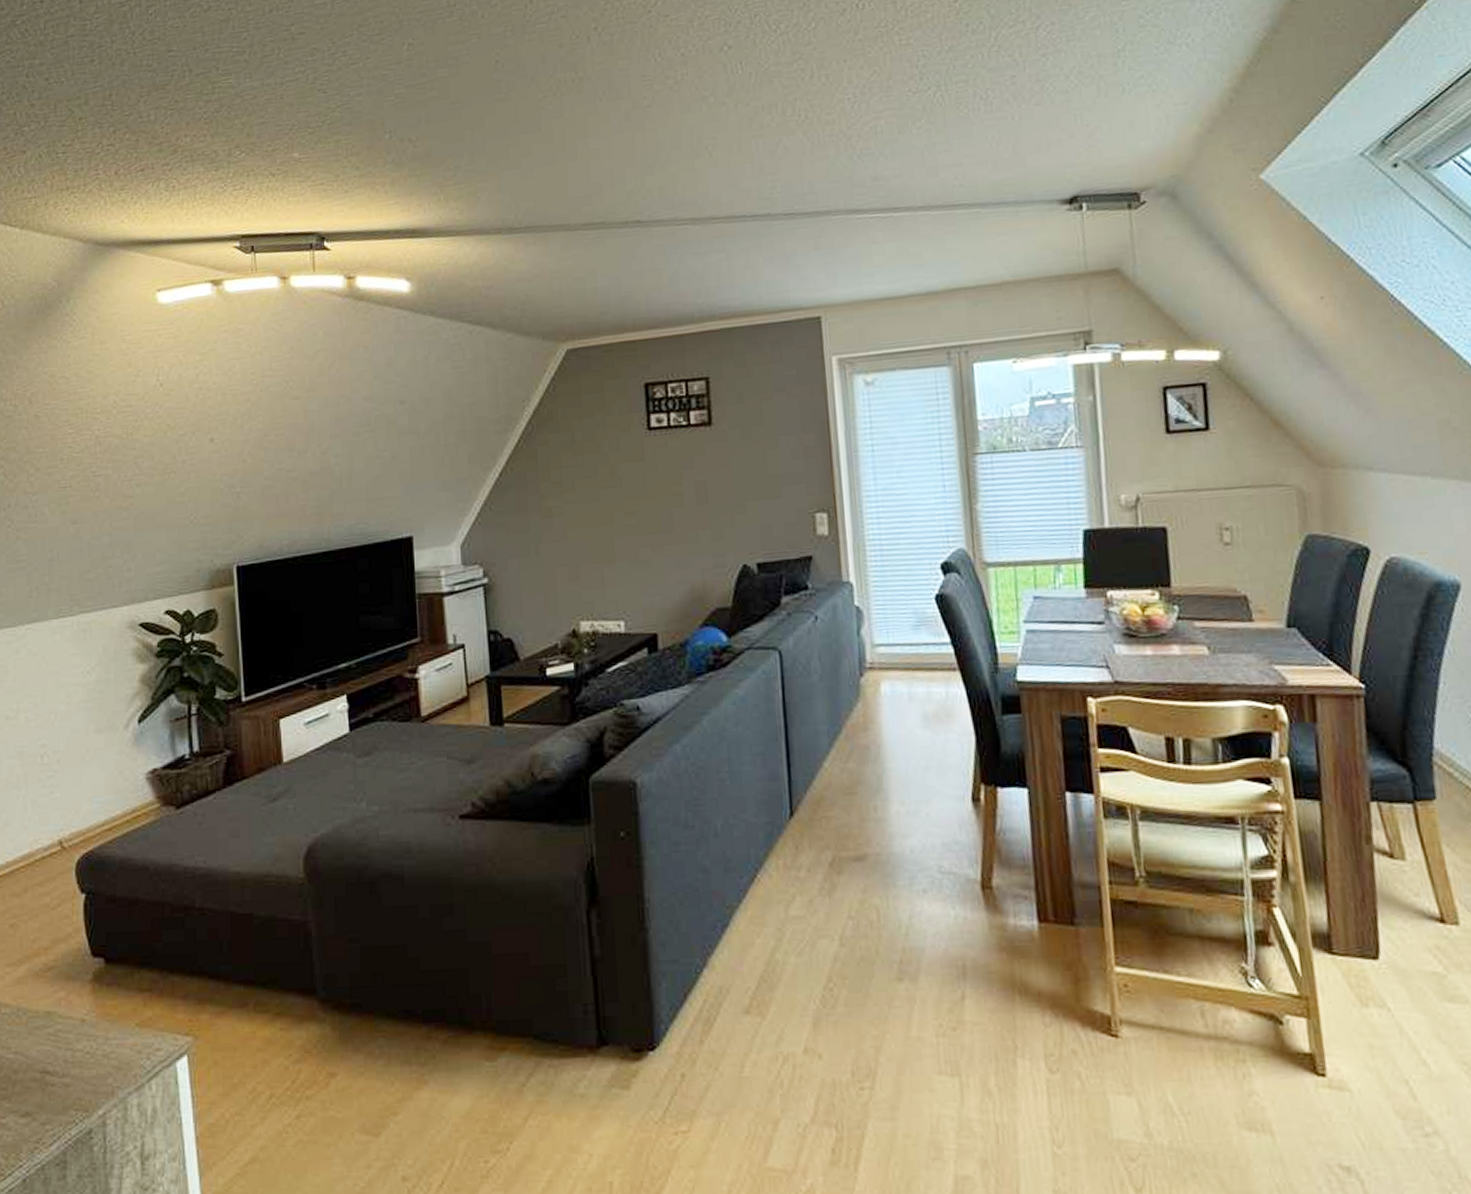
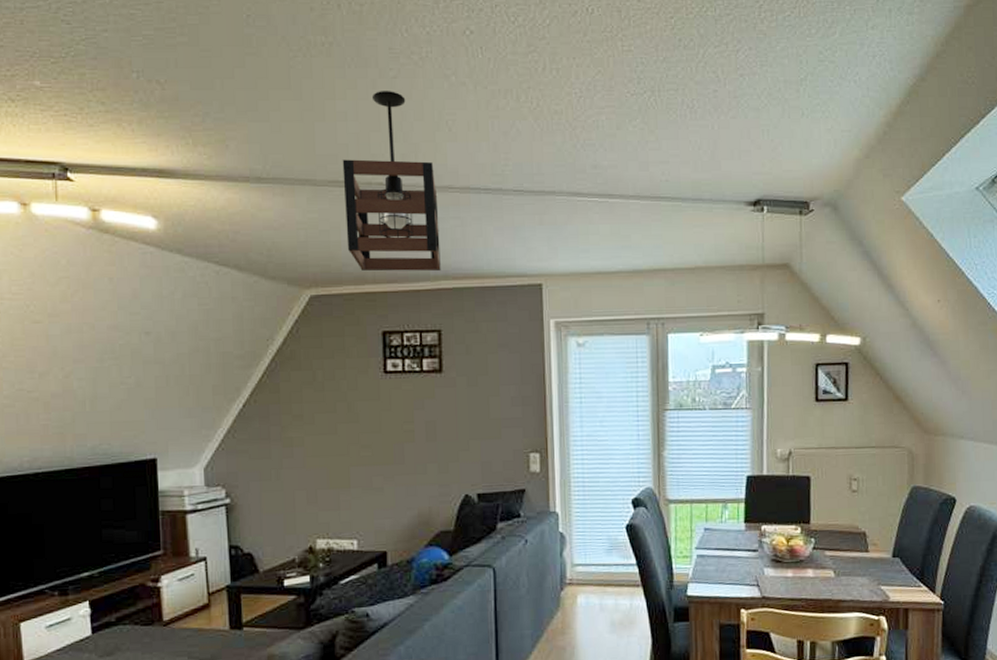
pendant light: none [596,120,706,318] -> present [342,91,441,272]

